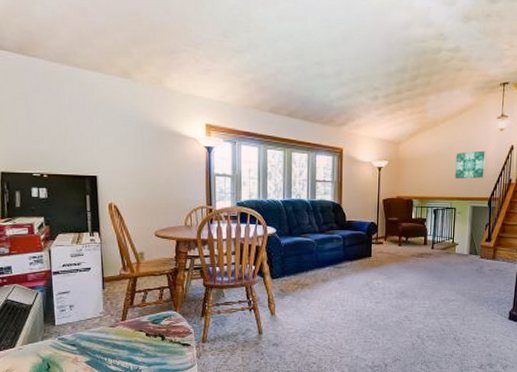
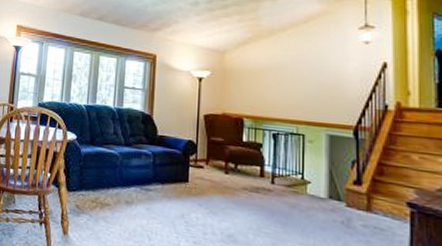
wall art: present [455,150,485,179] -> none [301,66,344,101]

